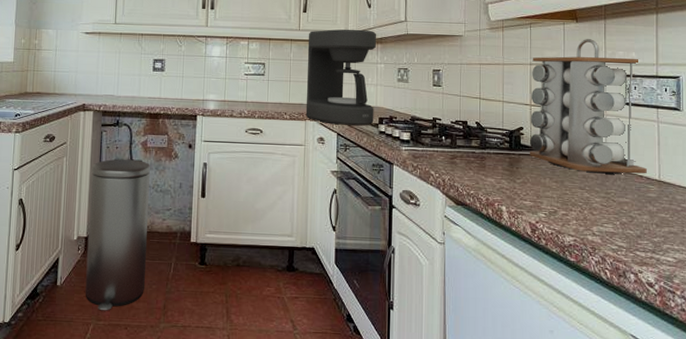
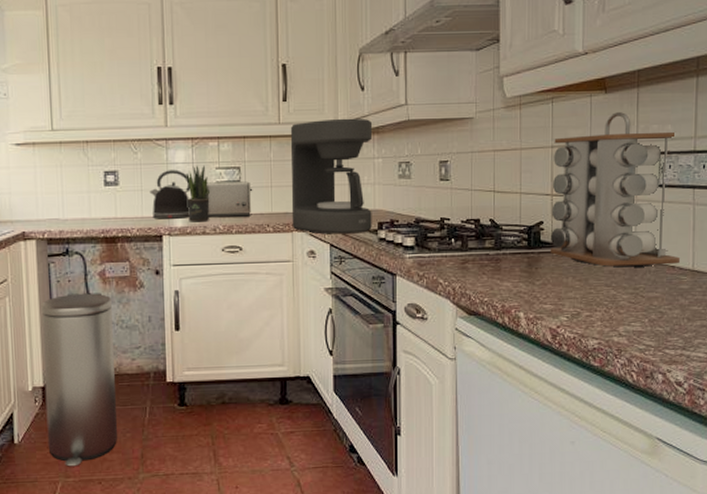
kettle: none [189,61,223,103] -> present [149,169,190,219]
potted plant: none [219,59,240,107] -> present [186,165,211,222]
toaster: none [234,74,275,106] -> present [204,181,253,218]

